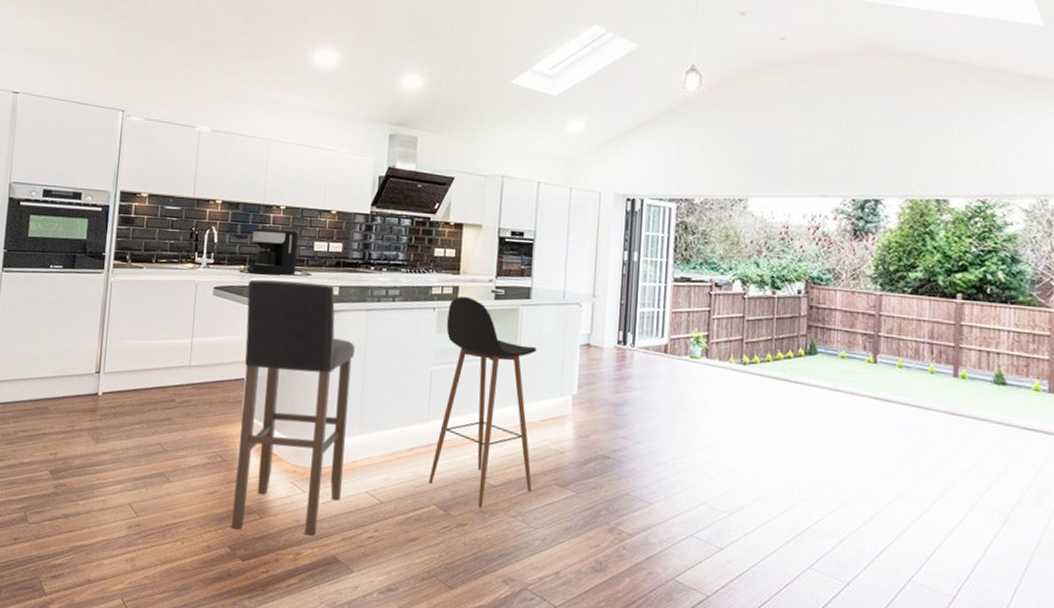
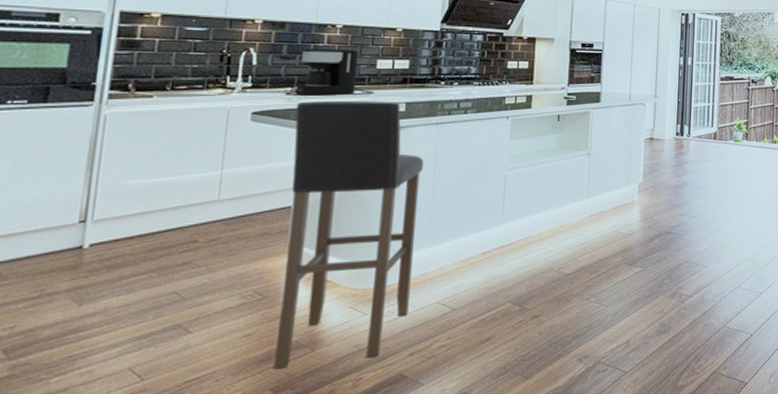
bar stool: present [428,296,537,508] -> none [503,104,607,297]

